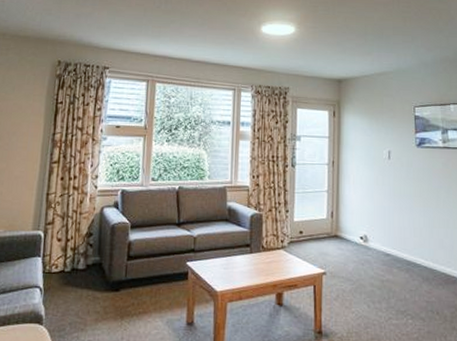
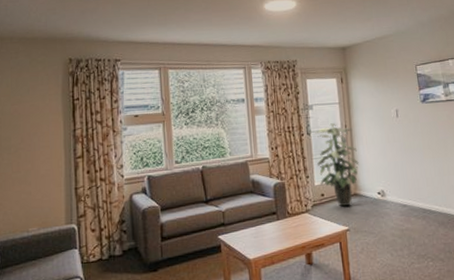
indoor plant: none [299,157,343,248] -> present [315,123,359,207]

